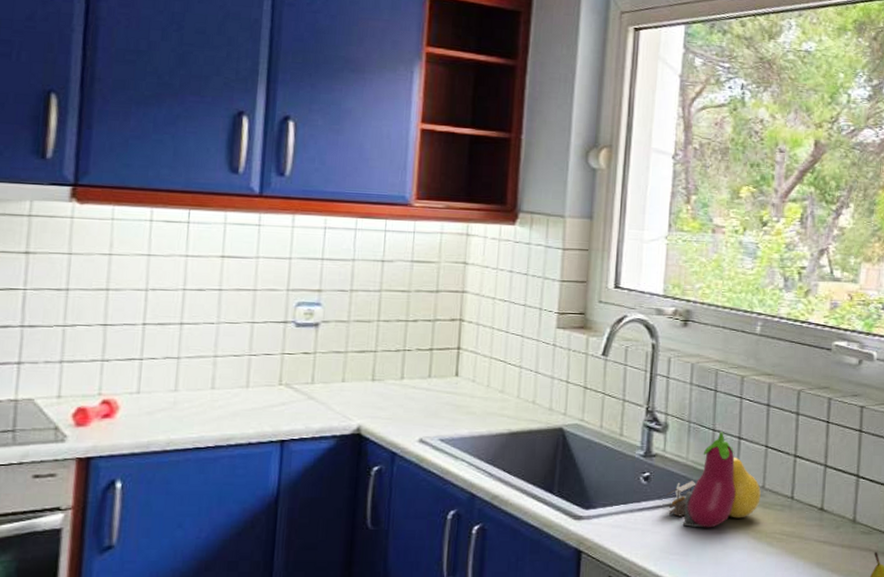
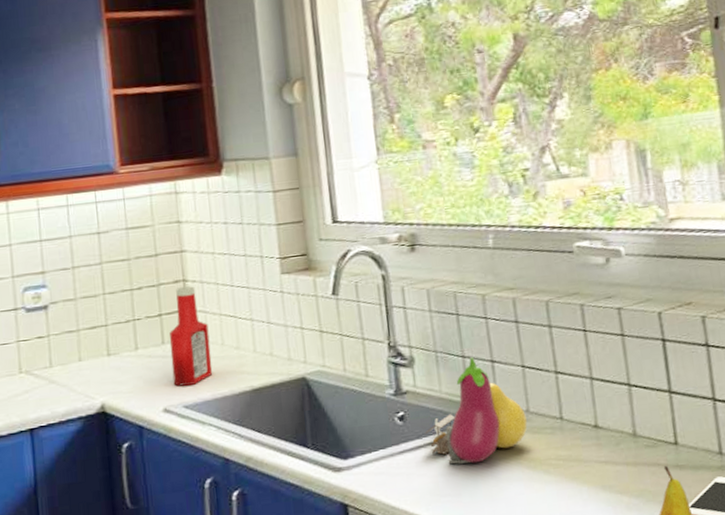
ketchup bottle: none [433,326,477,420] -> present [169,286,213,387]

